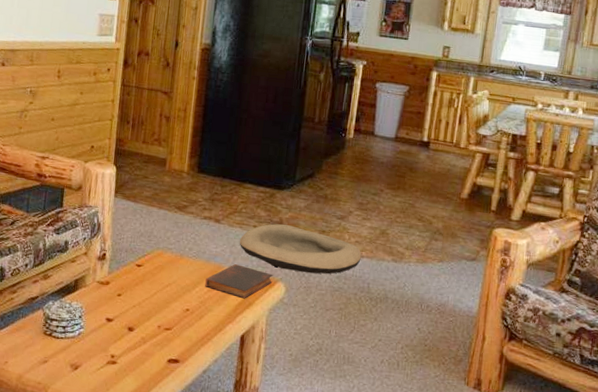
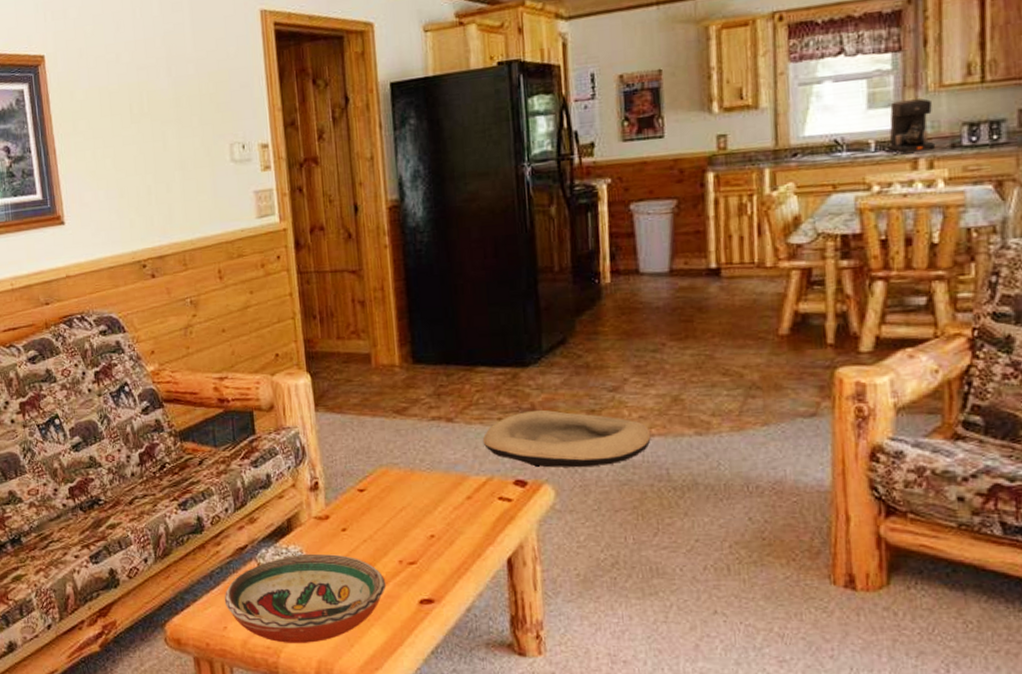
decorative bowl: none [9,310,145,384] -> present [224,553,387,643]
book: present [205,264,274,299] -> none [448,470,537,513]
coffee maker: none [553,48,584,87] -> present [889,98,936,153]

